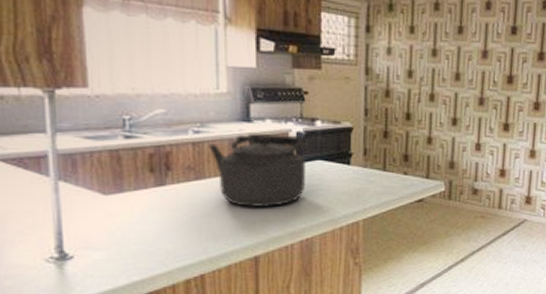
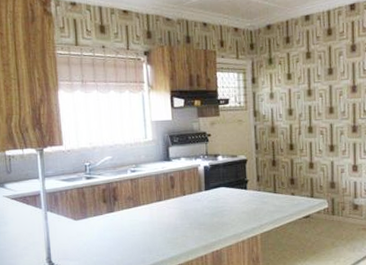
kettle: present [208,134,309,208] -> none [141,169,214,227]

